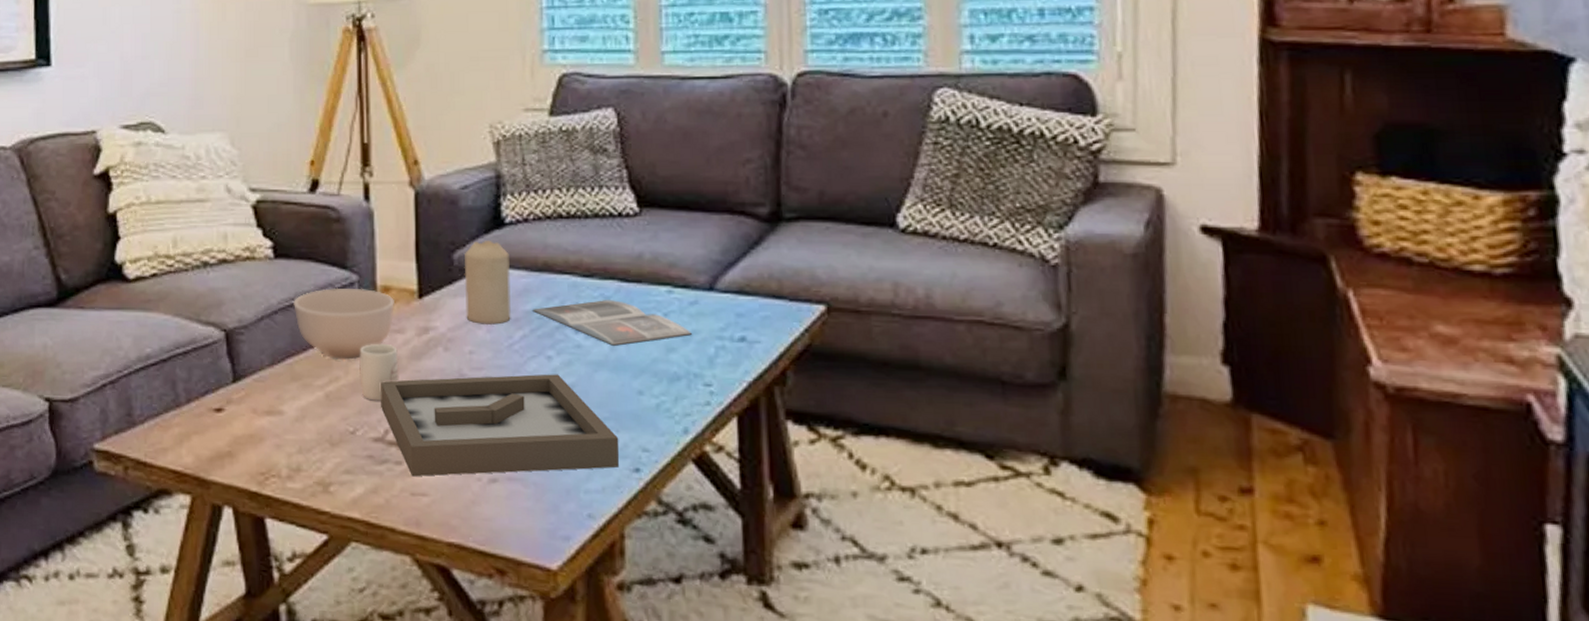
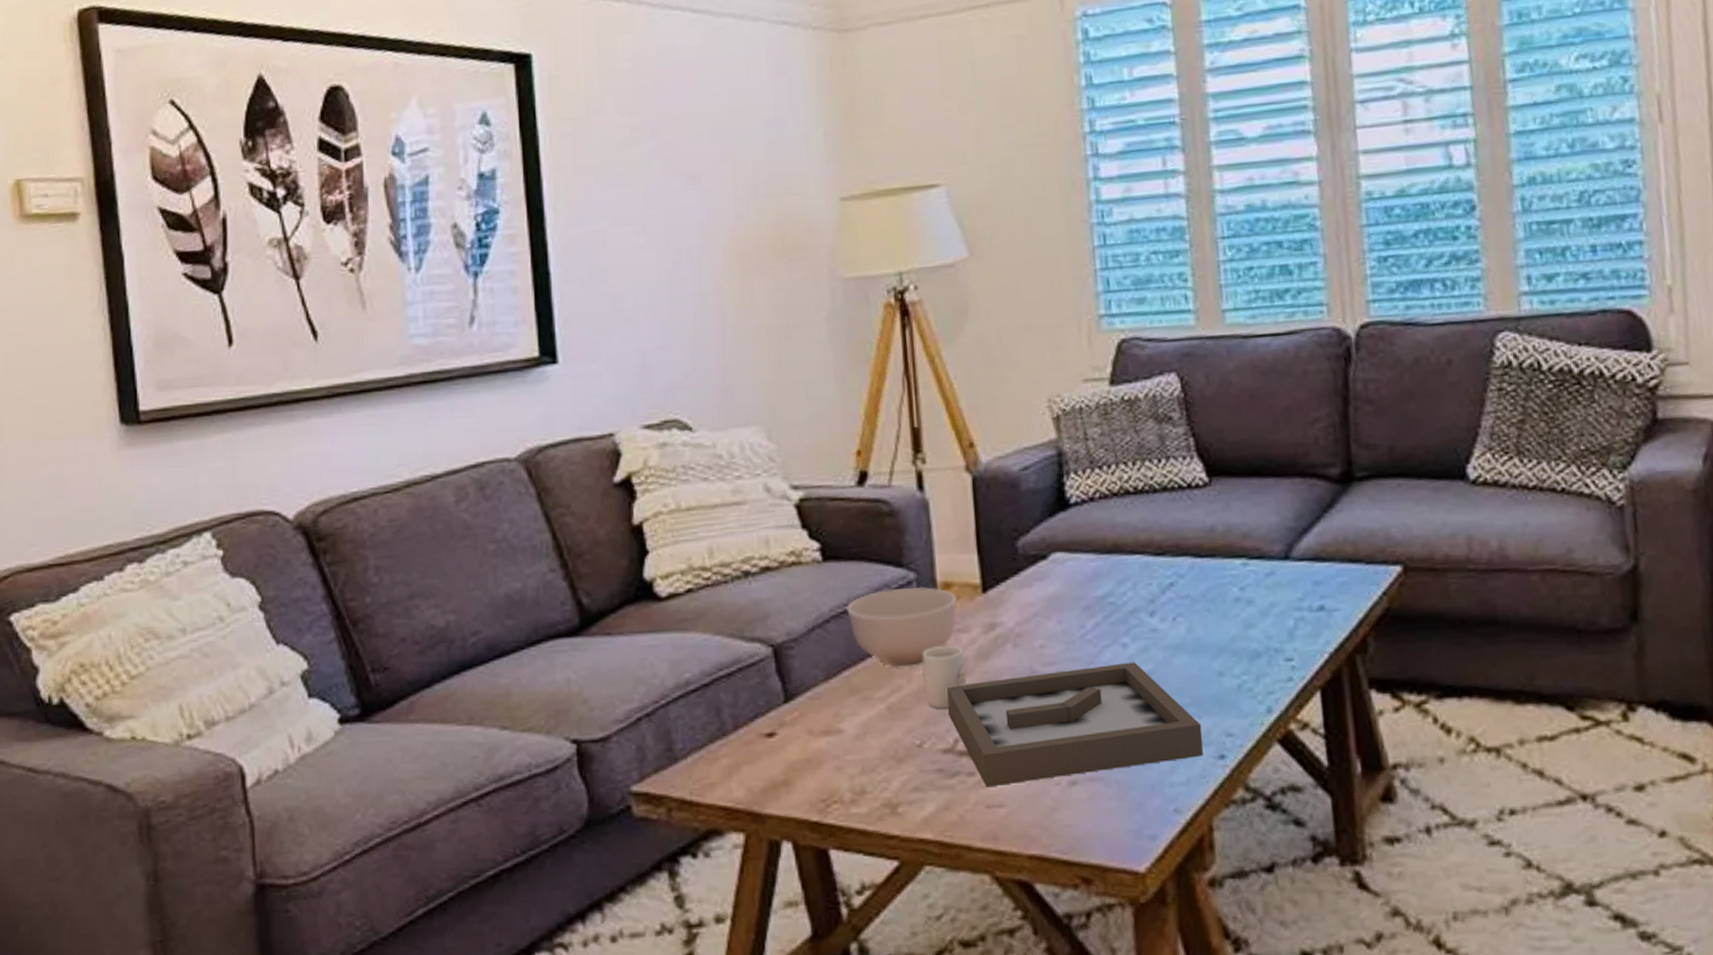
candle: present [464,240,511,326] -> none [1029,523,1082,616]
magazine: present [531,300,693,347] -> none [1103,578,1271,628]

